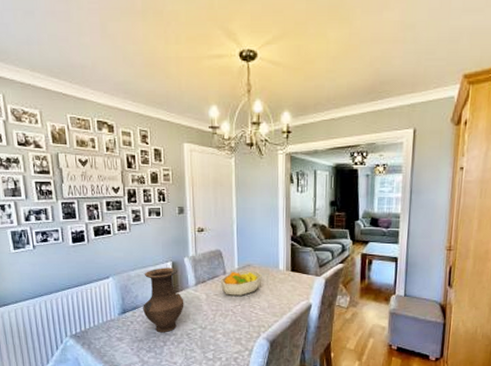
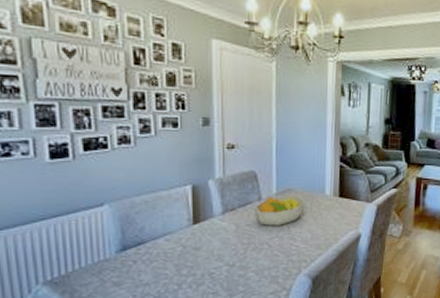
vase: present [143,268,184,333] -> none [151,192,207,274]

